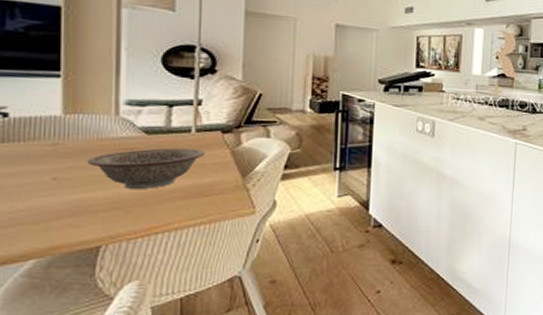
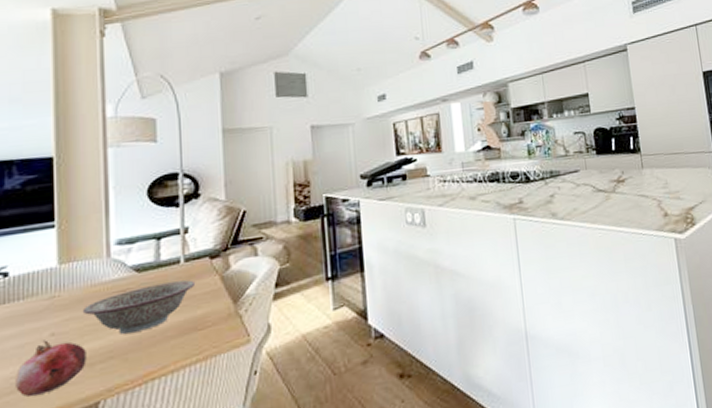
fruit: none [14,183,89,233] -> present [16,340,87,398]

